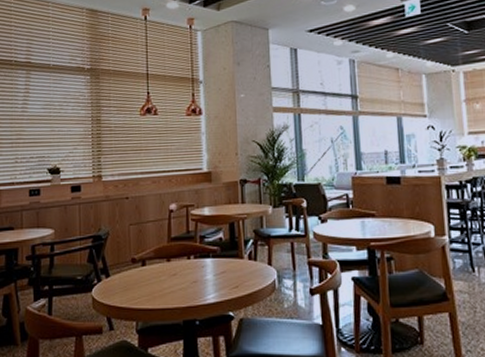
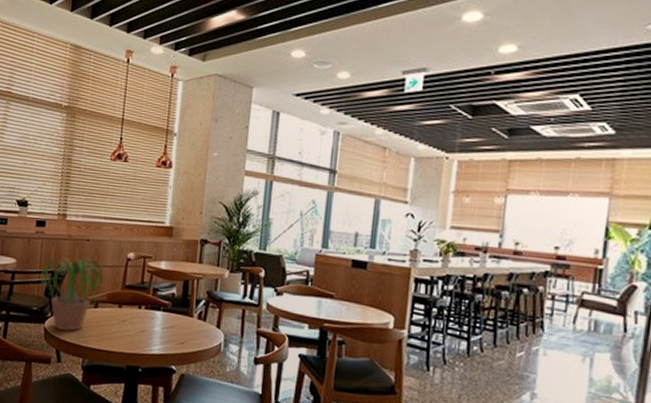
potted plant: none [75,216,153,295] -> present [33,257,107,332]

